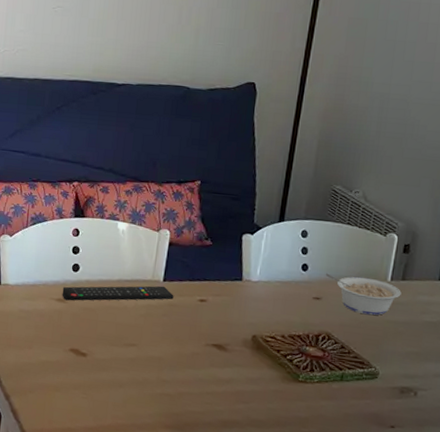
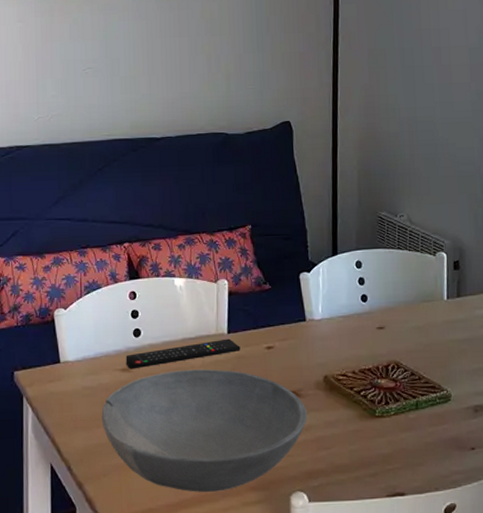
bowl: none [33,308,231,424] -> present [101,369,307,492]
legume: present [325,273,401,316] -> none [384,299,459,337]

